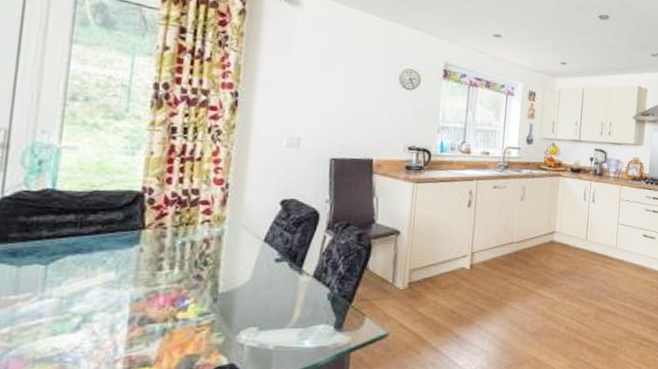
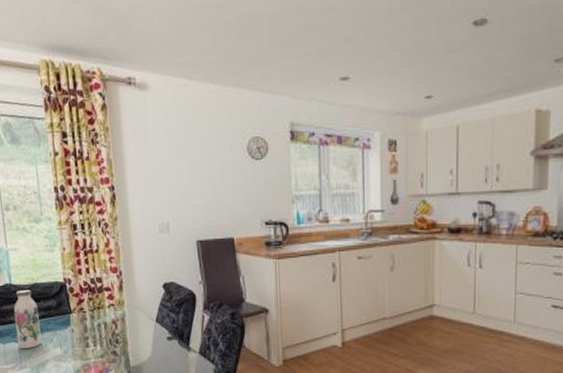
water bottle: none [44,197,92,274] -> present [13,289,42,349]

